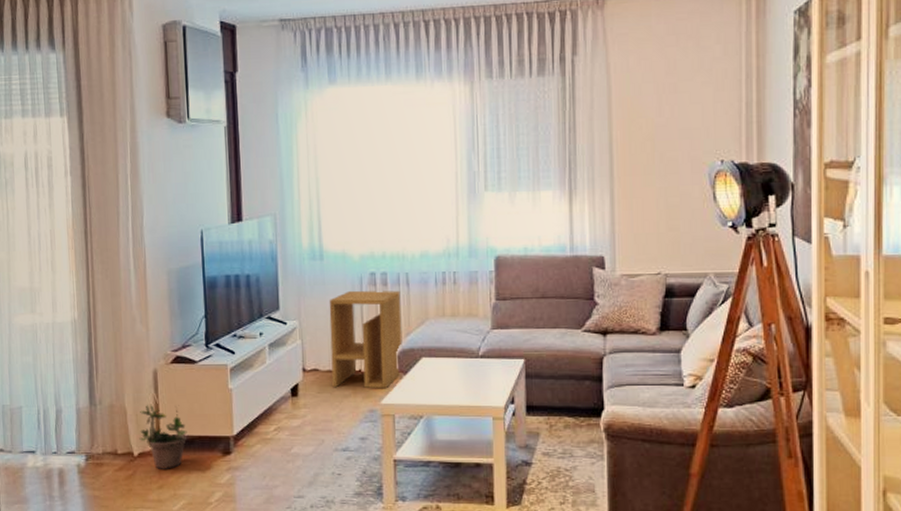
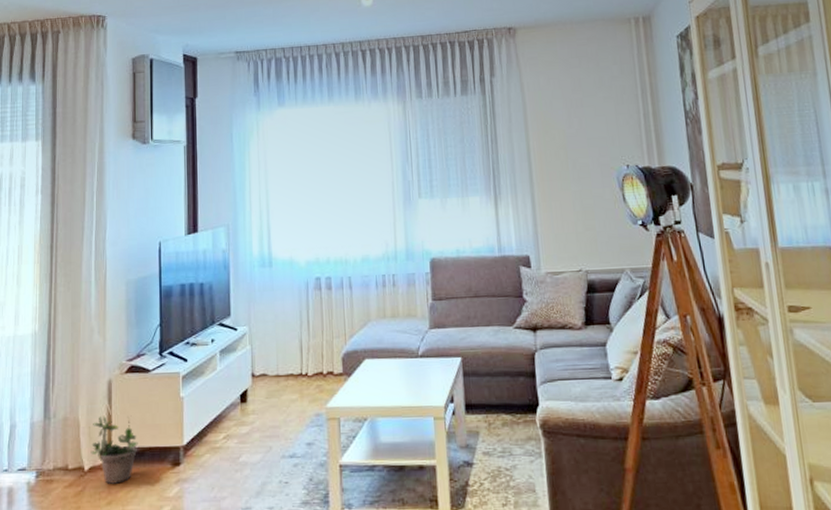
side table: present [329,290,403,389] -> none [277,294,347,392]

